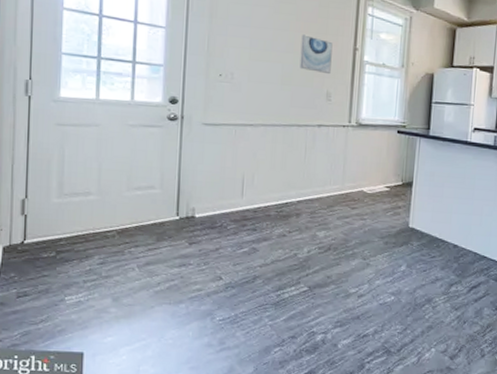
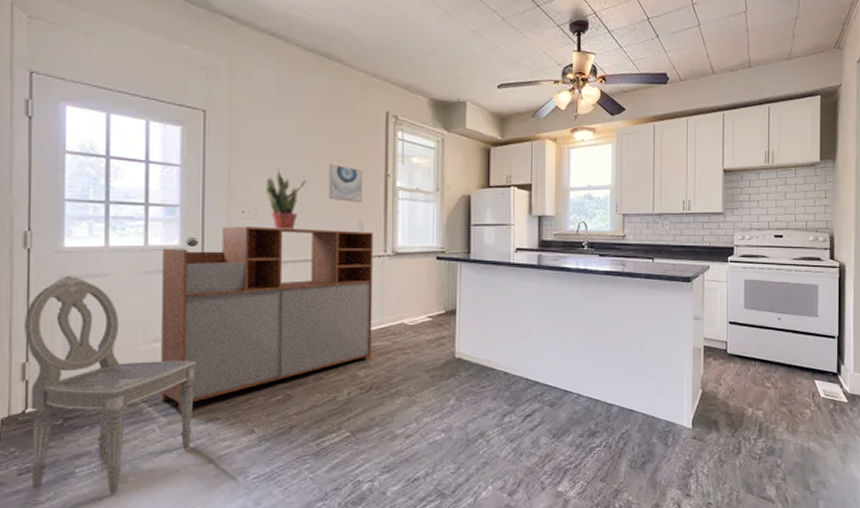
dining chair: none [25,123,173,323] -> present [25,275,196,495]
storage cabinet: none [140,88,339,255] -> present [161,226,373,412]
potted plant: none [242,35,280,95] -> present [265,167,306,229]

